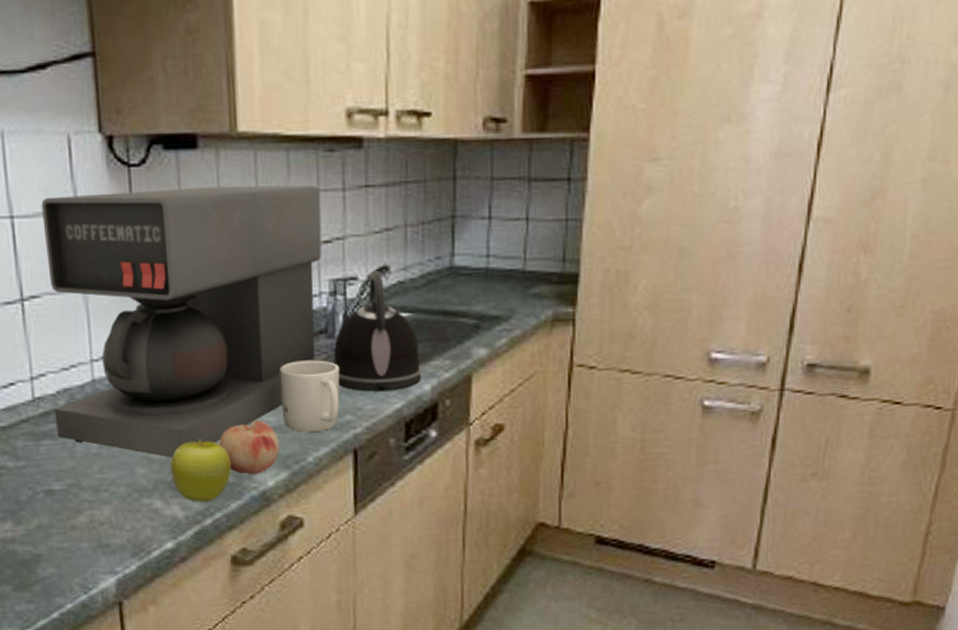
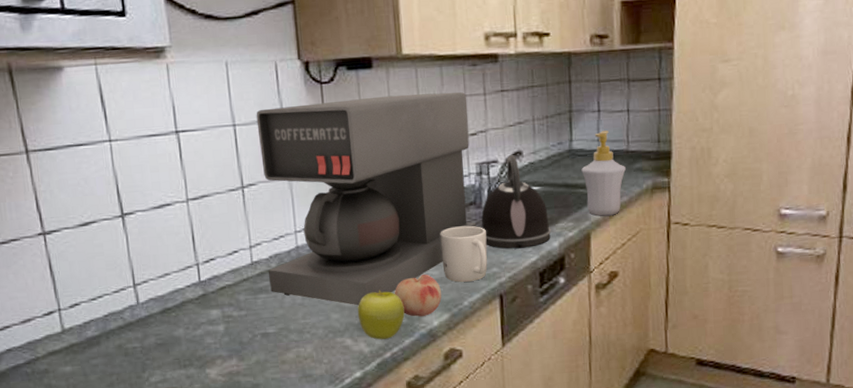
soap bottle: none [464,244,522,354] -> present [581,130,627,216]

